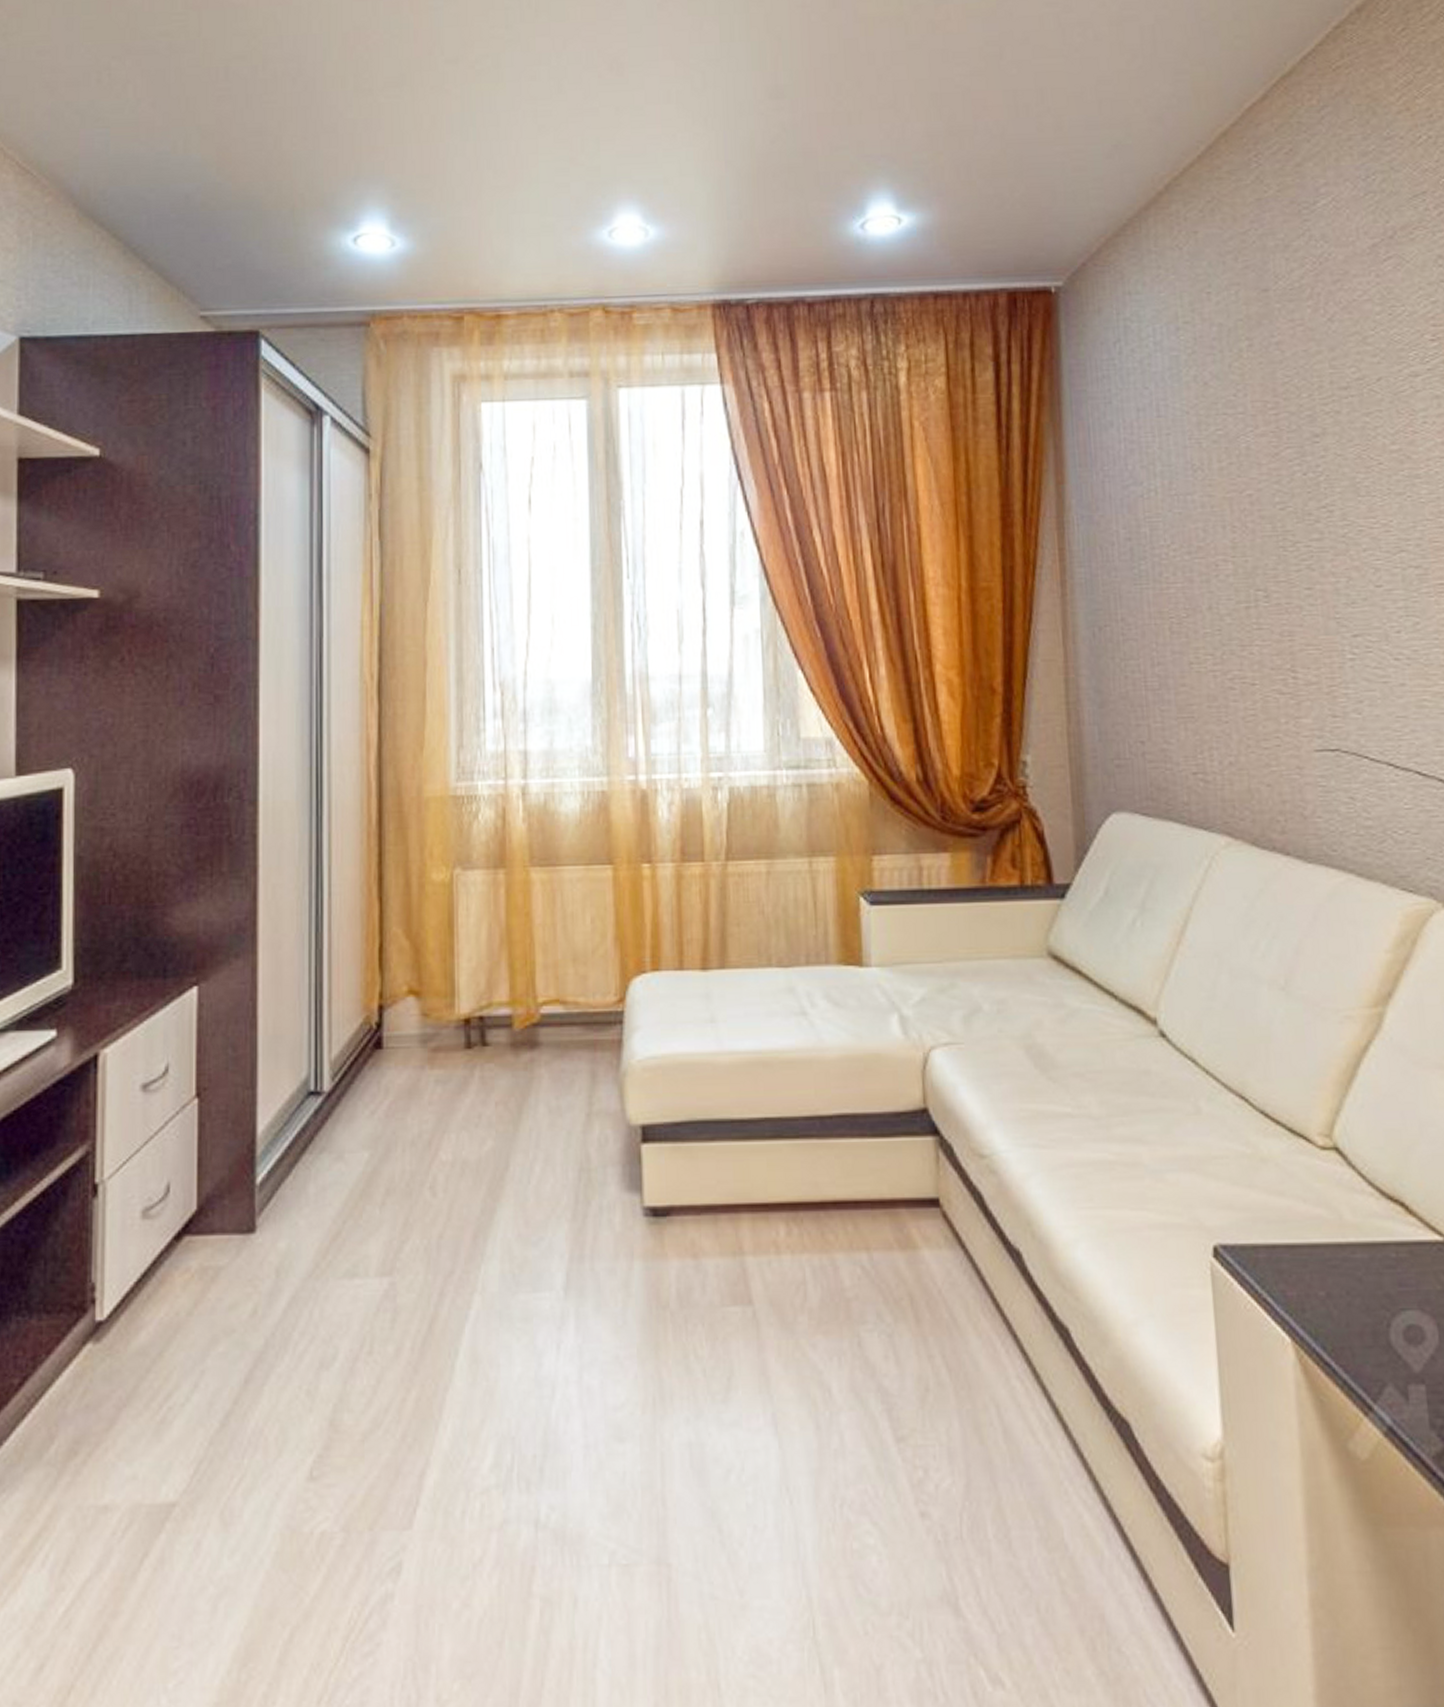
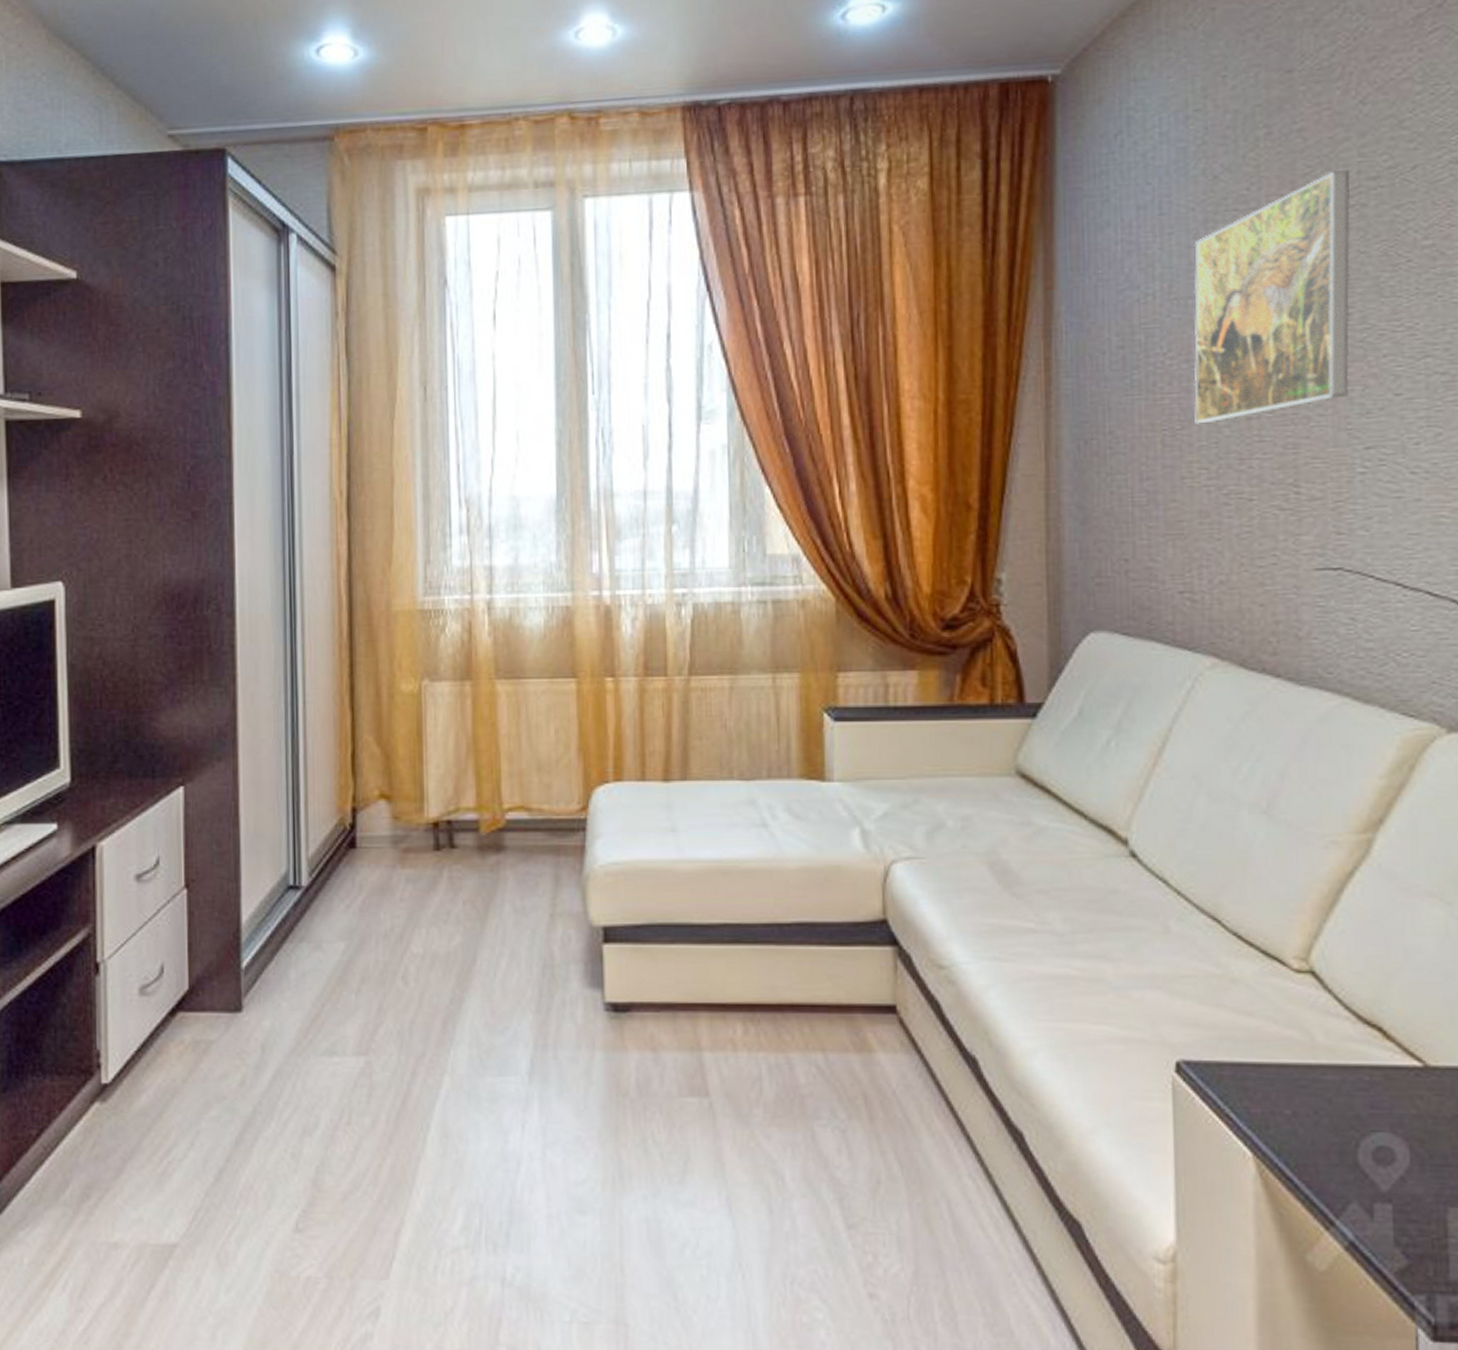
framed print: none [1189,380,1335,613] -> present [1193,170,1351,424]

